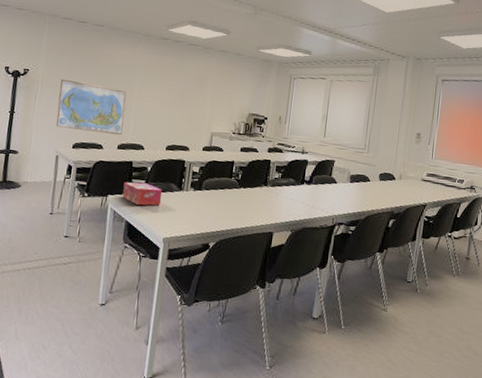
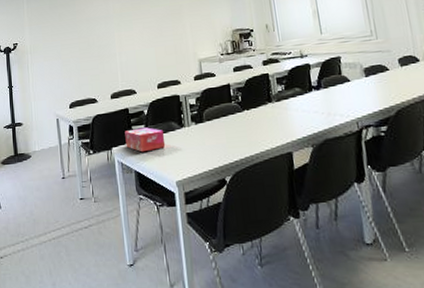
world map: present [56,78,126,135] -> none [47,40,112,91]

